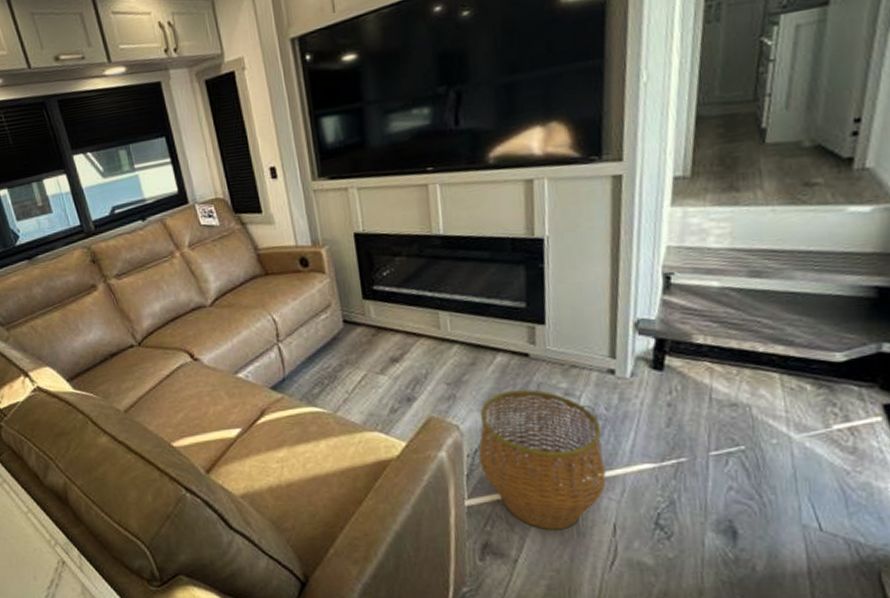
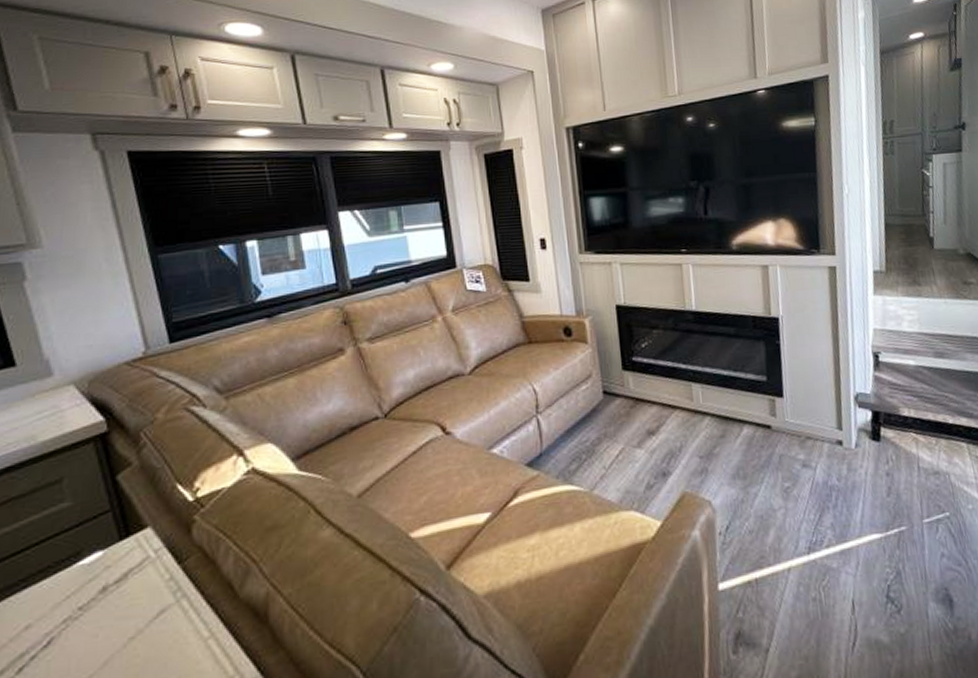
basket: present [478,389,606,531] -> none [729,461,843,613]

